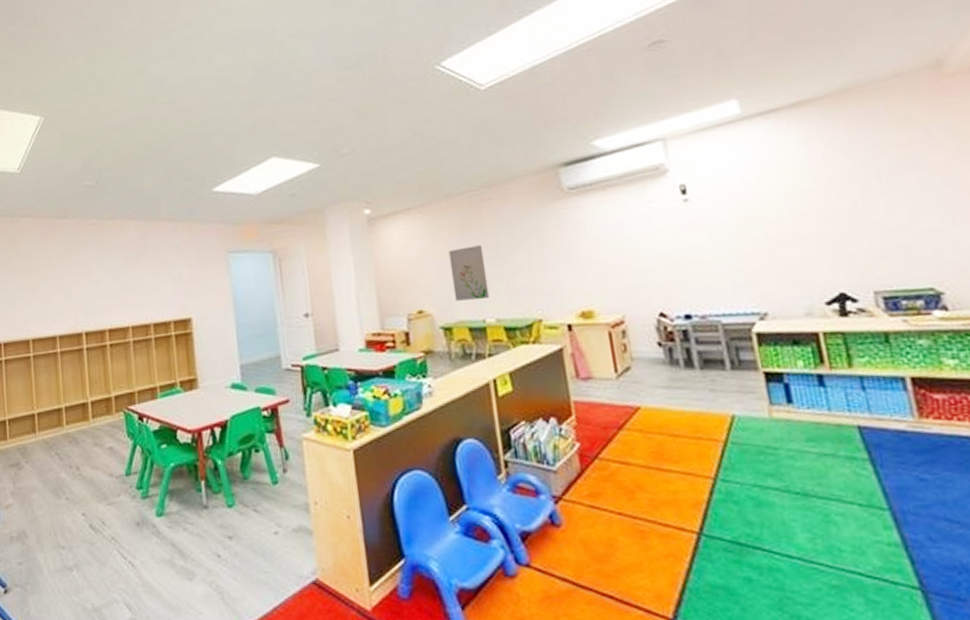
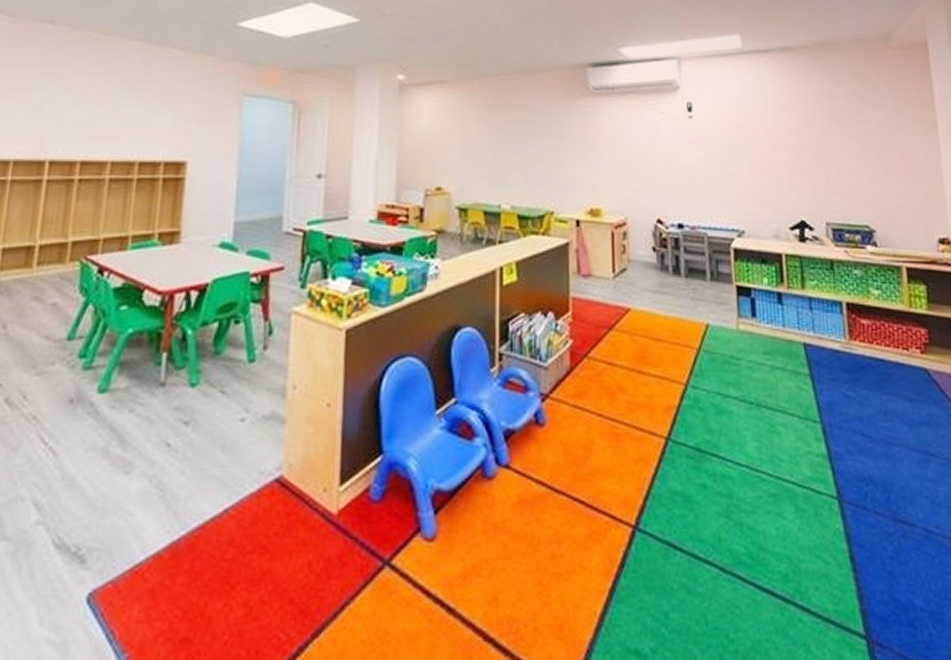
wall art: present [448,245,490,301] -> none [474,129,508,183]

